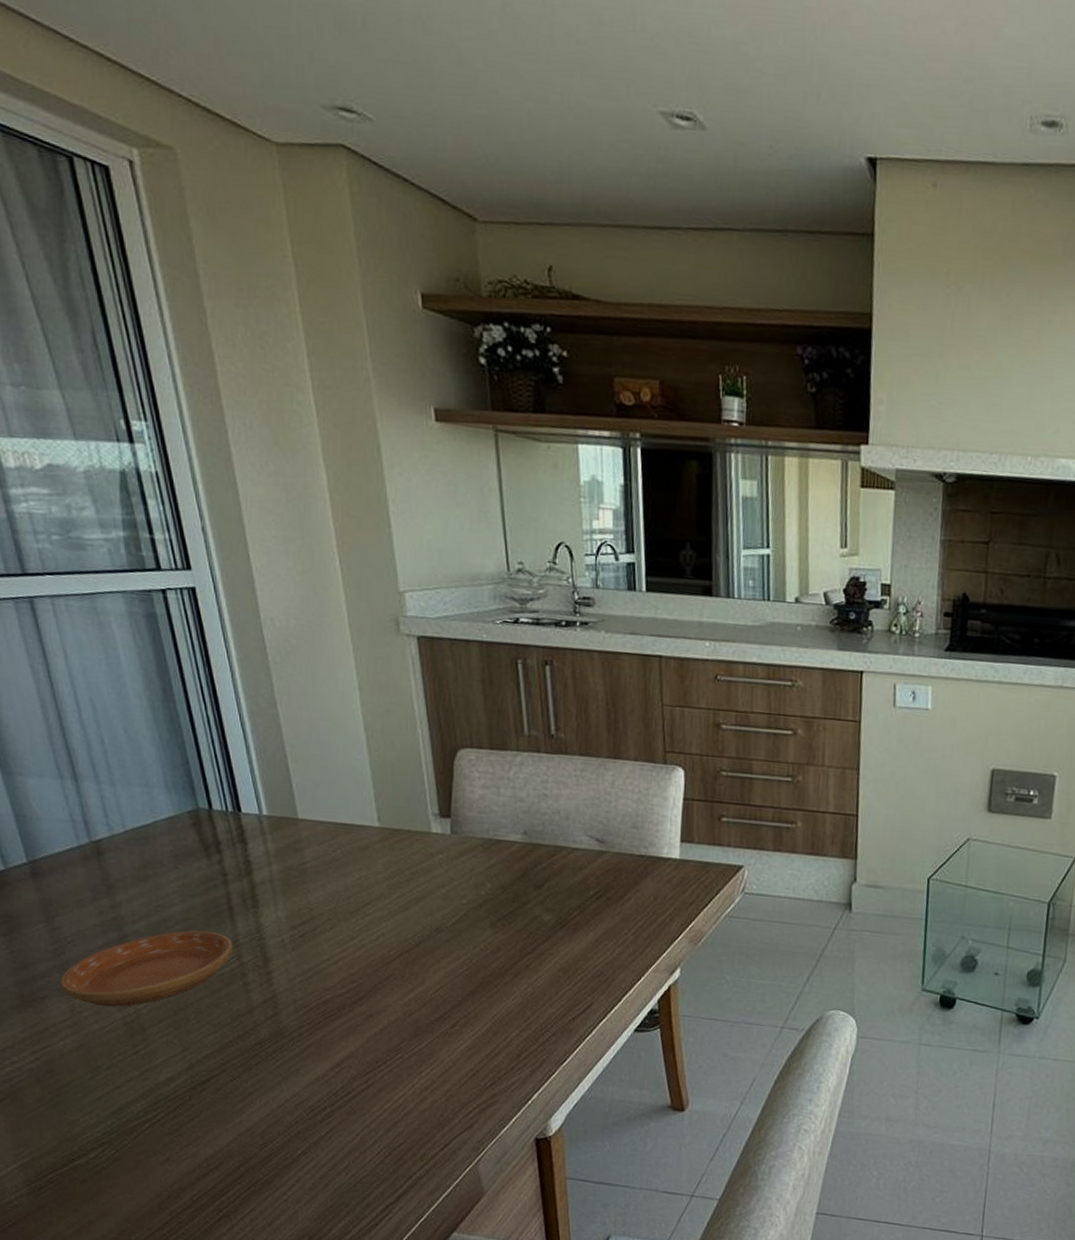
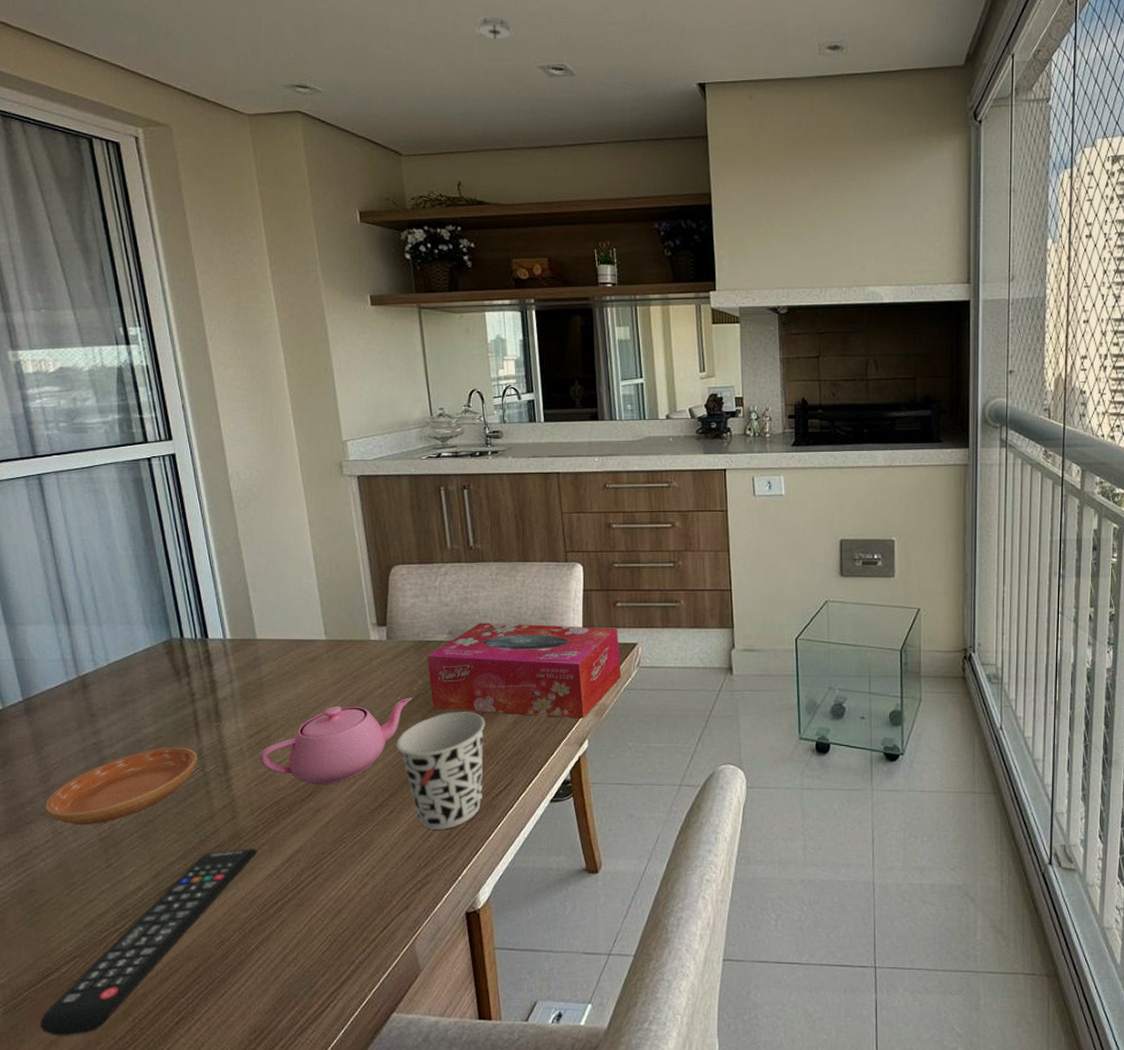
remote control: none [69,1048,303,1223] -> present [40,848,257,1036]
teapot: none [303,901,479,990] -> present [259,697,412,785]
cup: none [461,922,563,1050] -> present [397,712,485,830]
tissue box: none [498,824,723,945] -> present [427,622,621,719]
smoke detector: none [576,30,628,67] -> present [475,16,514,40]

